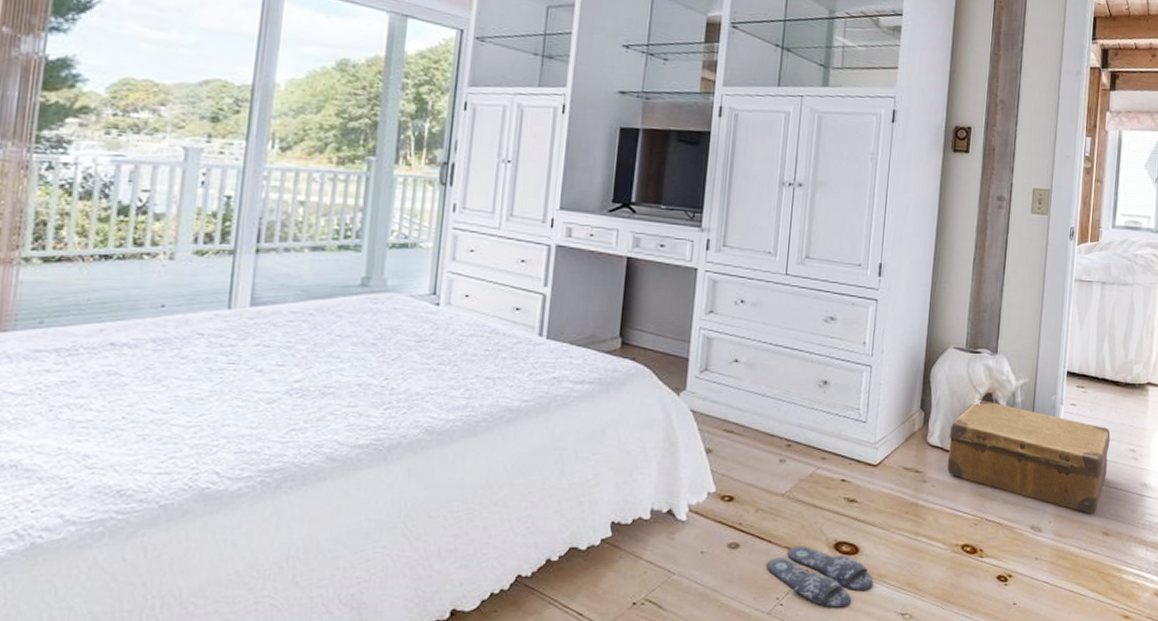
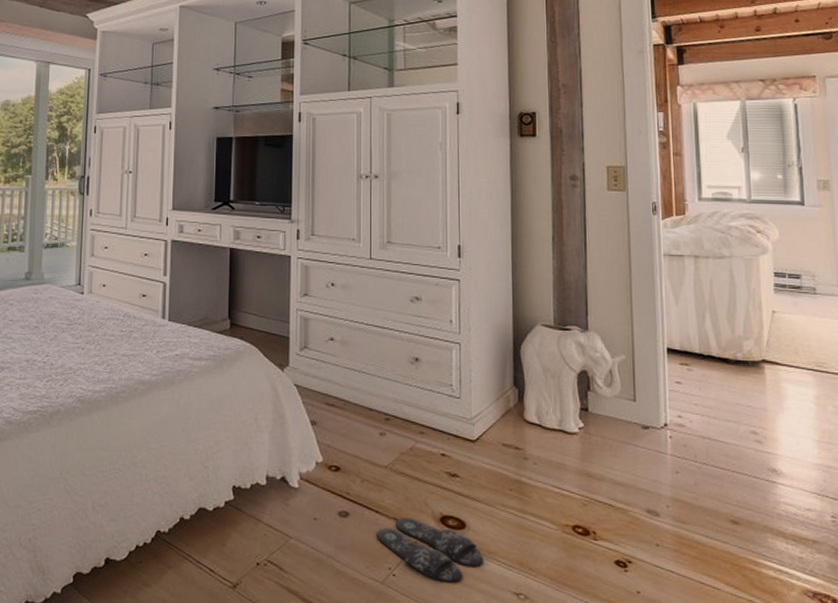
suitcase: present [947,399,1111,514] -> none [546,376,727,499]

